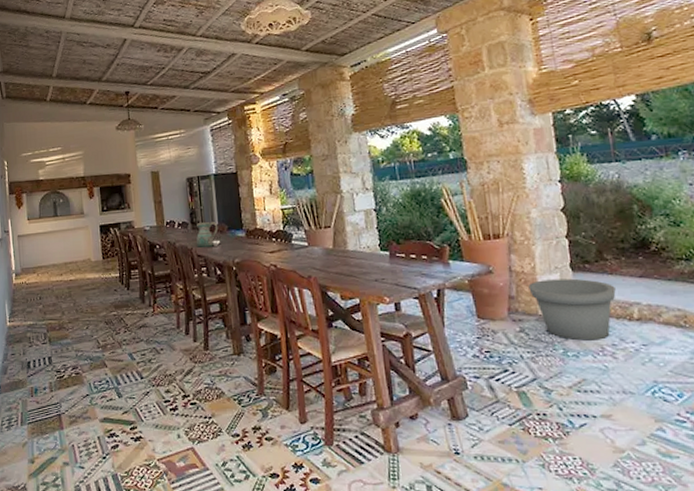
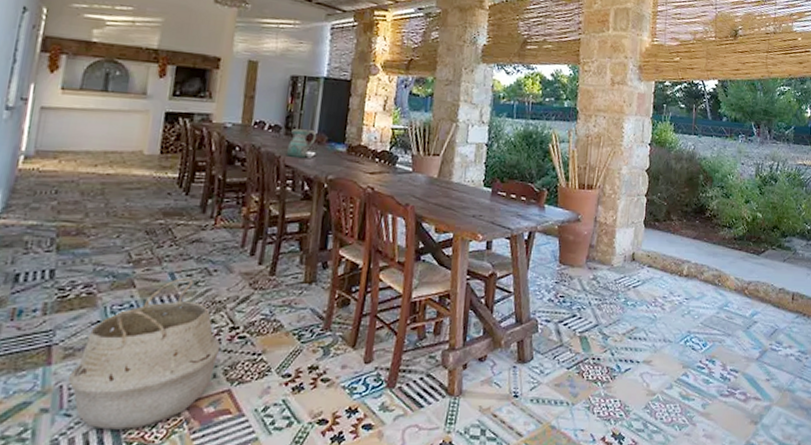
woven basket: none [77,357,179,479] -> present [68,278,221,430]
pot: present [528,278,616,341] -> none [607,232,674,292]

